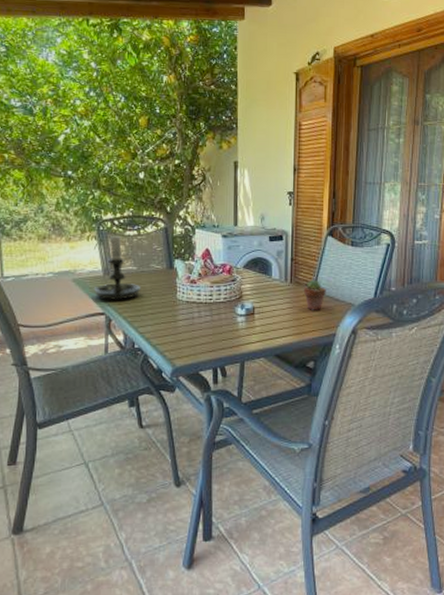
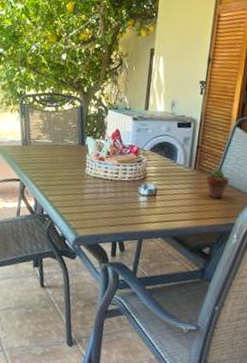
candle holder: present [94,231,141,300] -> none [13,106,54,169]

